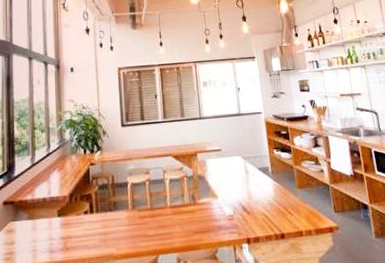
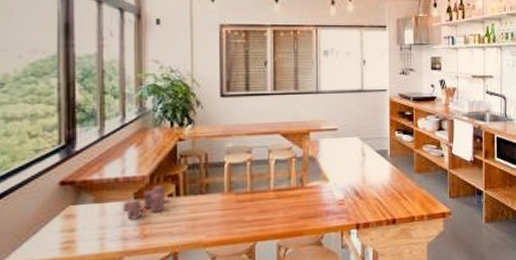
candle: none [49,203,82,236] -> present [122,185,166,222]

